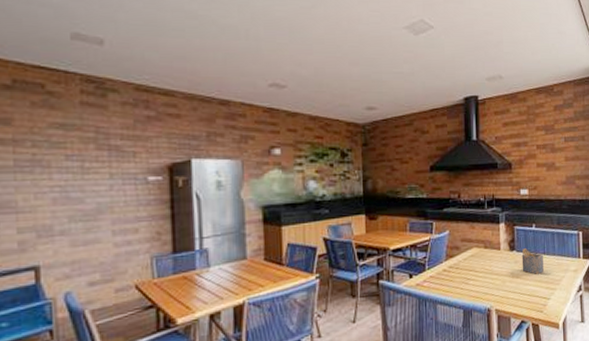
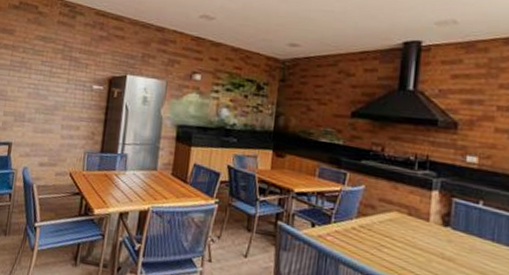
napkin holder: present [521,247,544,275] -> none [457,226,491,265]

